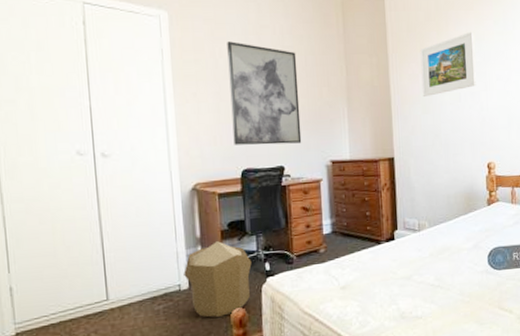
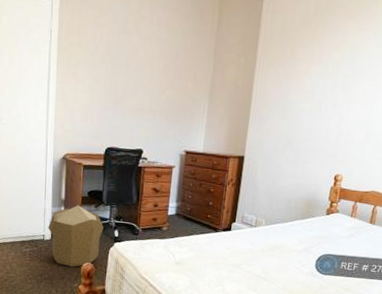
wall art: present [227,41,302,146] -> none [102,28,169,131]
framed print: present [420,31,476,96] -> none [283,41,349,103]

